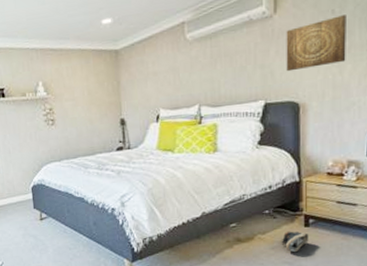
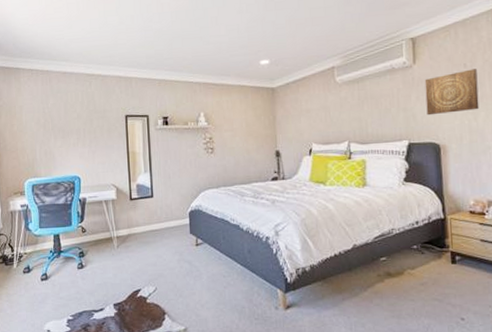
shoe: present [281,231,309,253] -> none [430,267,456,290]

